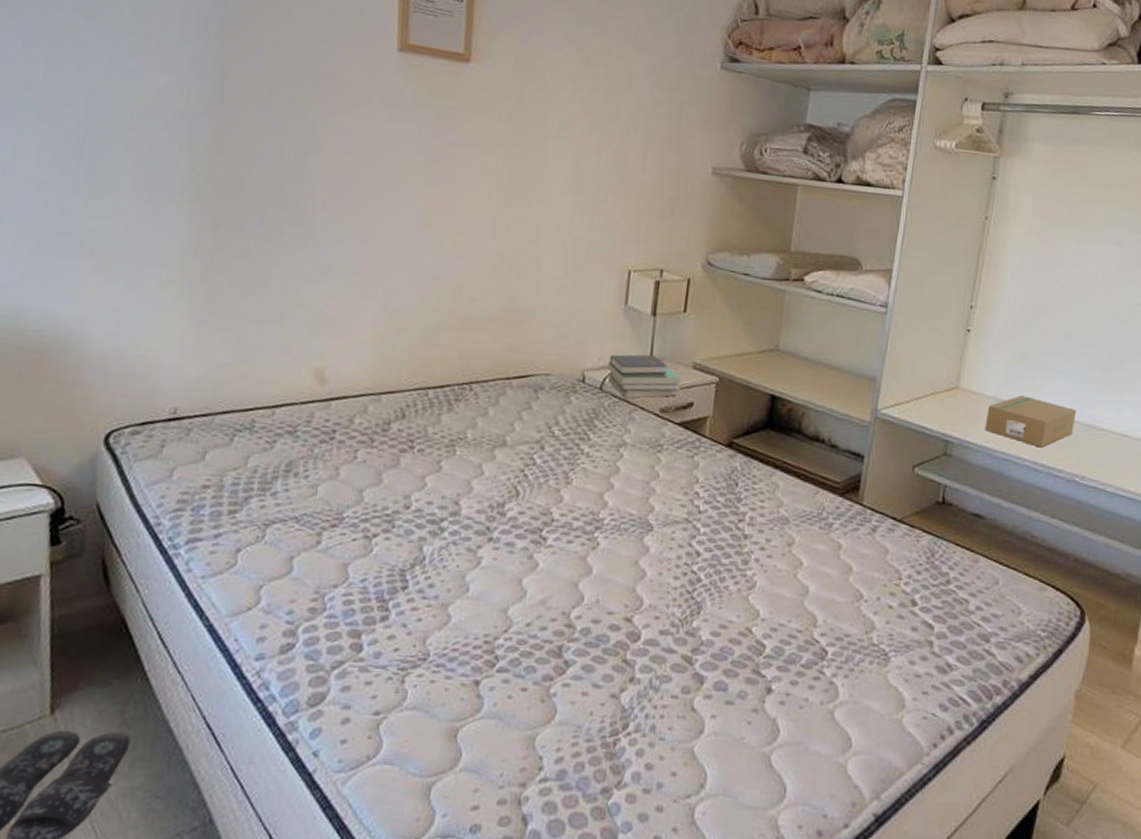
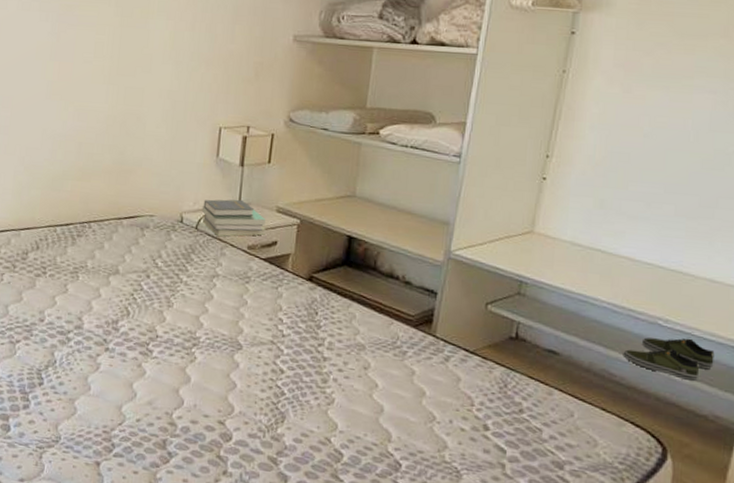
box: present [985,395,1077,448] -> none [561,240,661,291]
shoe: none [1043,494,1125,540] -> present [623,337,715,382]

